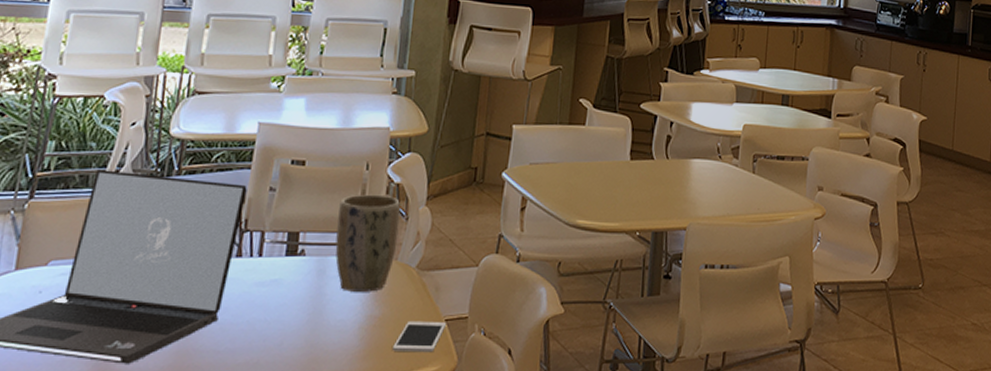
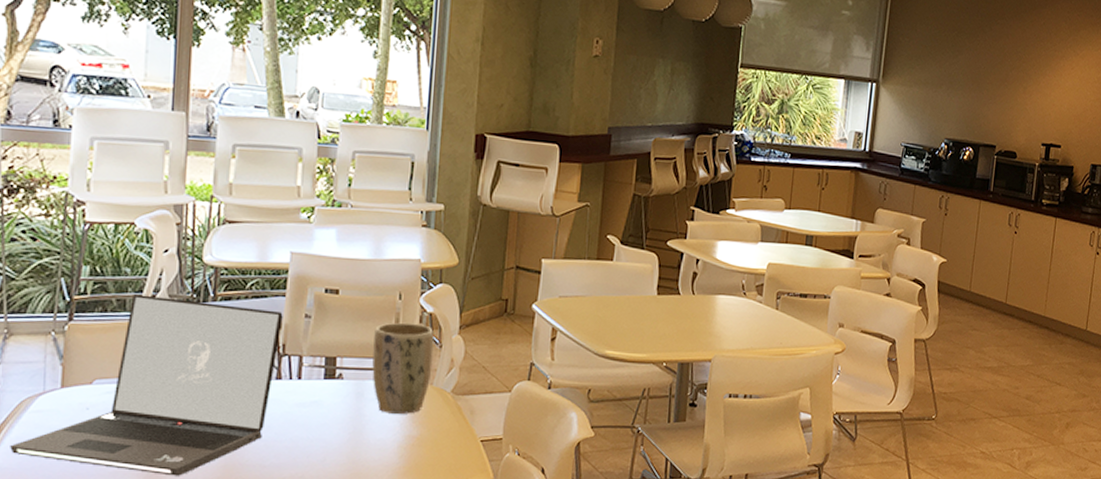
cell phone: present [393,320,446,353] -> none [431,441,481,470]

